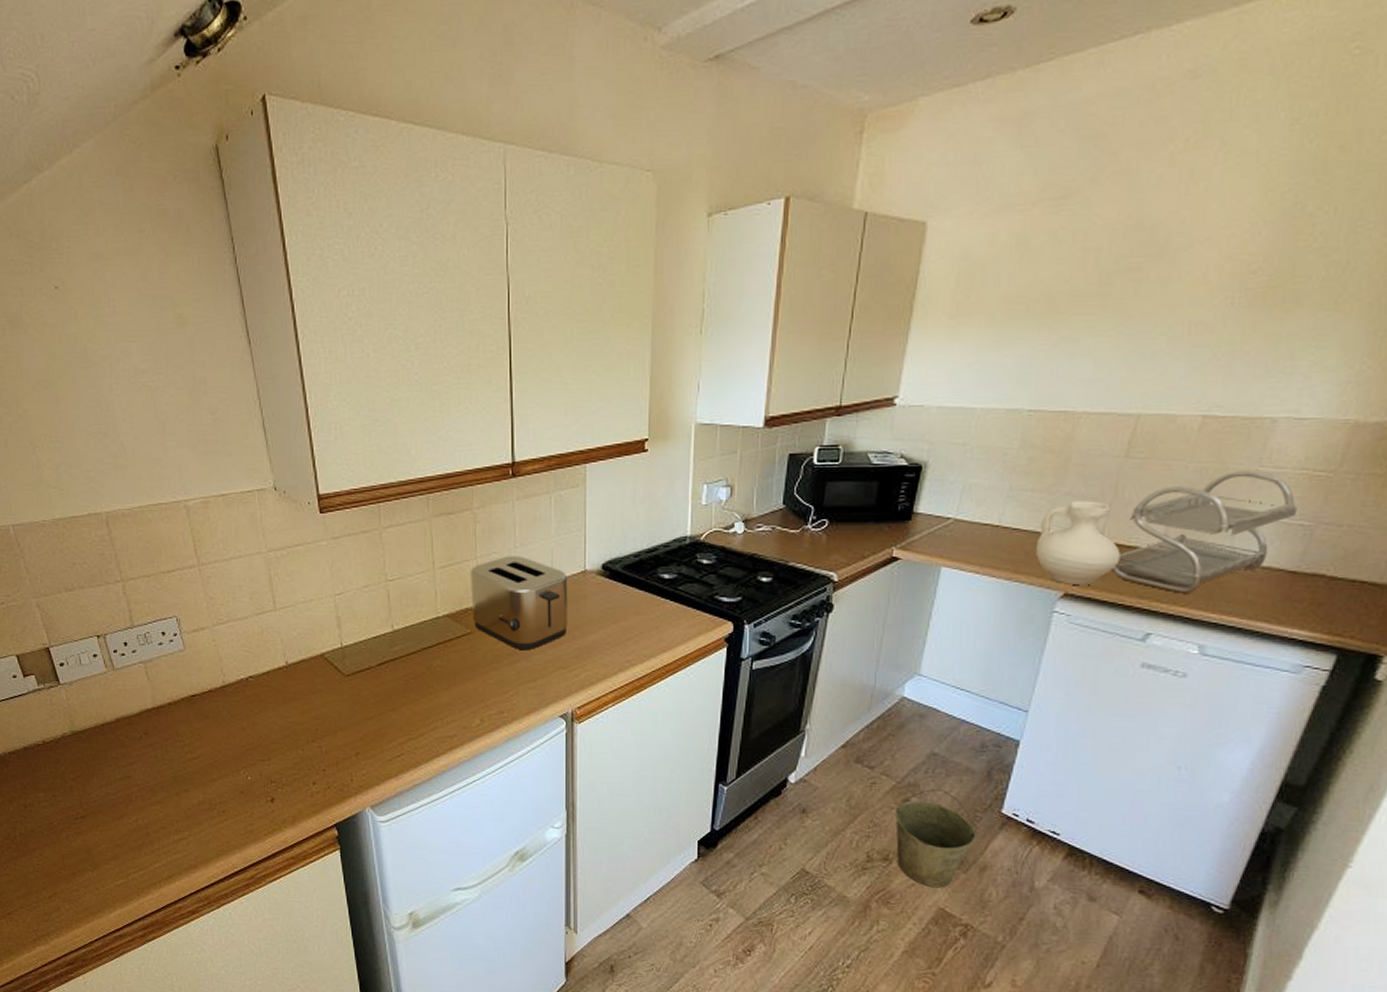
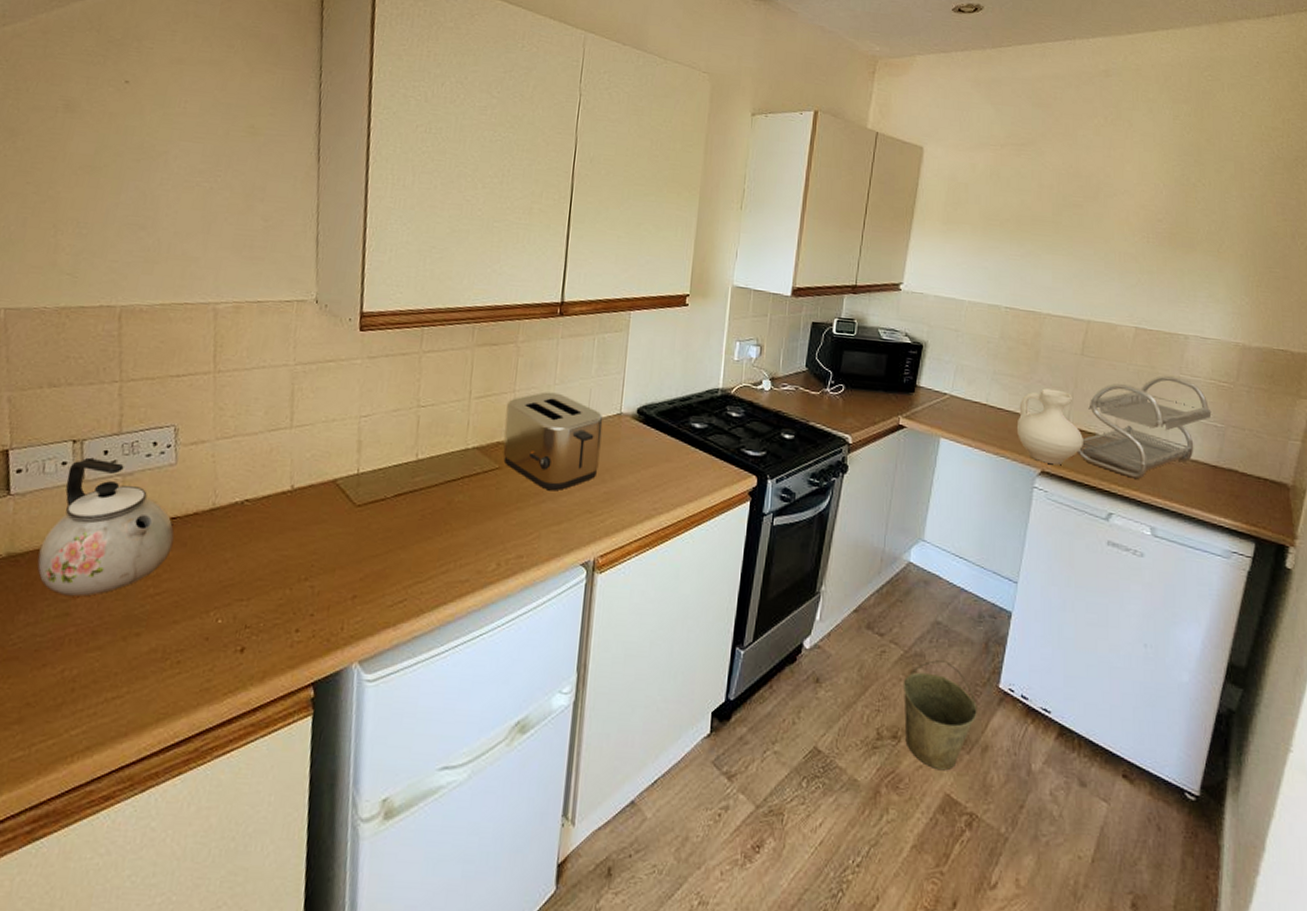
kettle: none [94,649,198,763] -> present [37,457,175,597]

